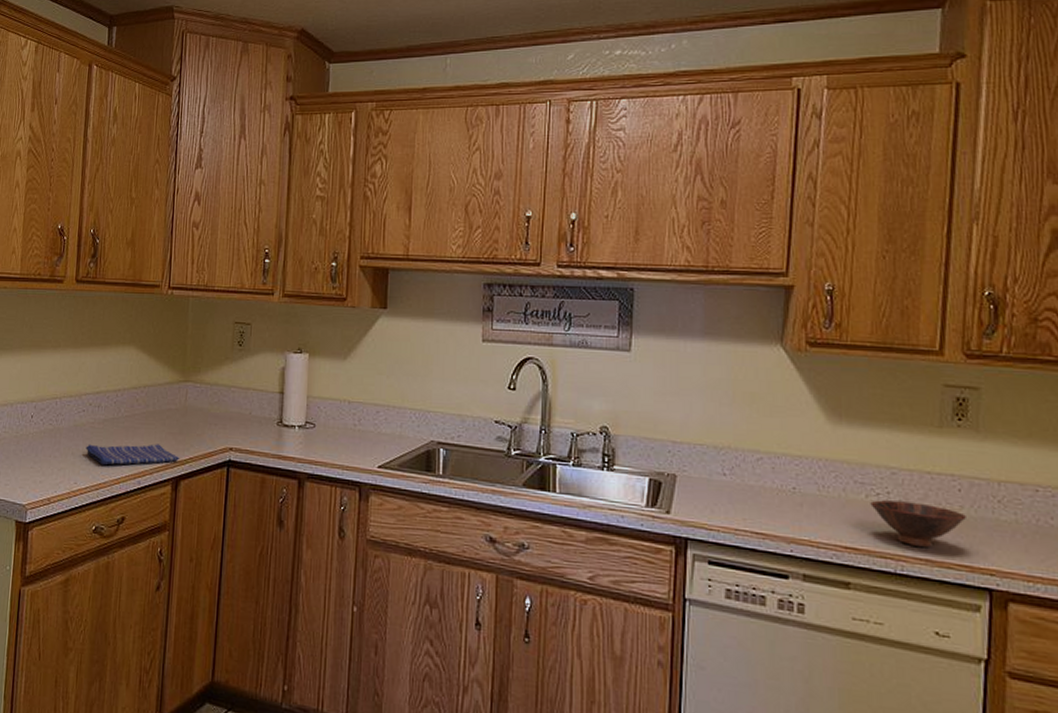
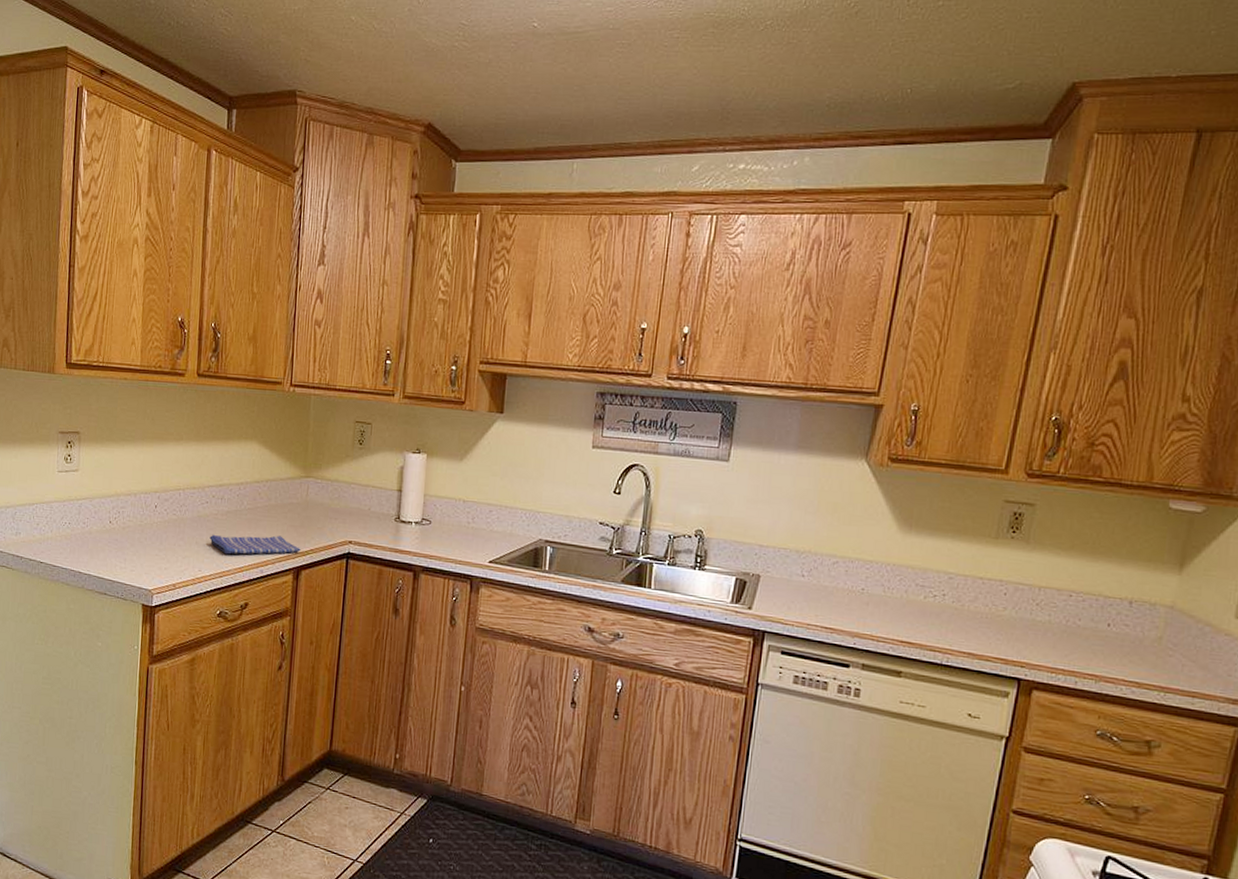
bowl: present [870,500,966,549] -> none [927,601,1008,644]

